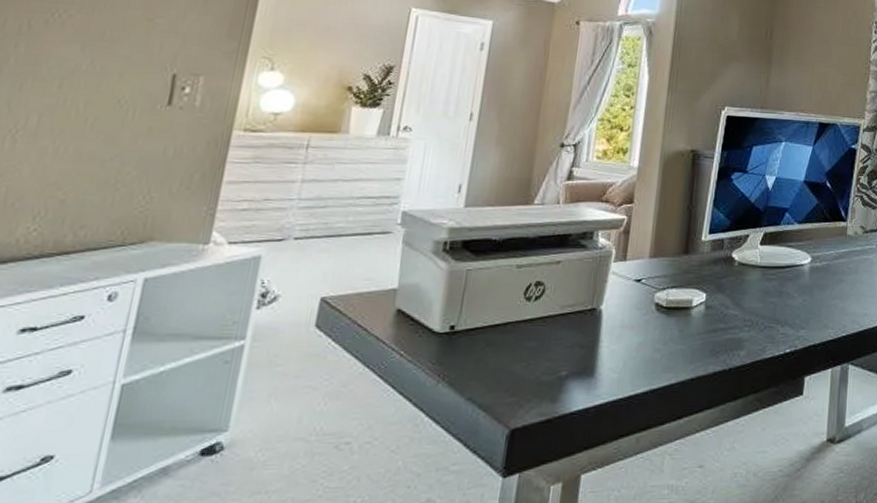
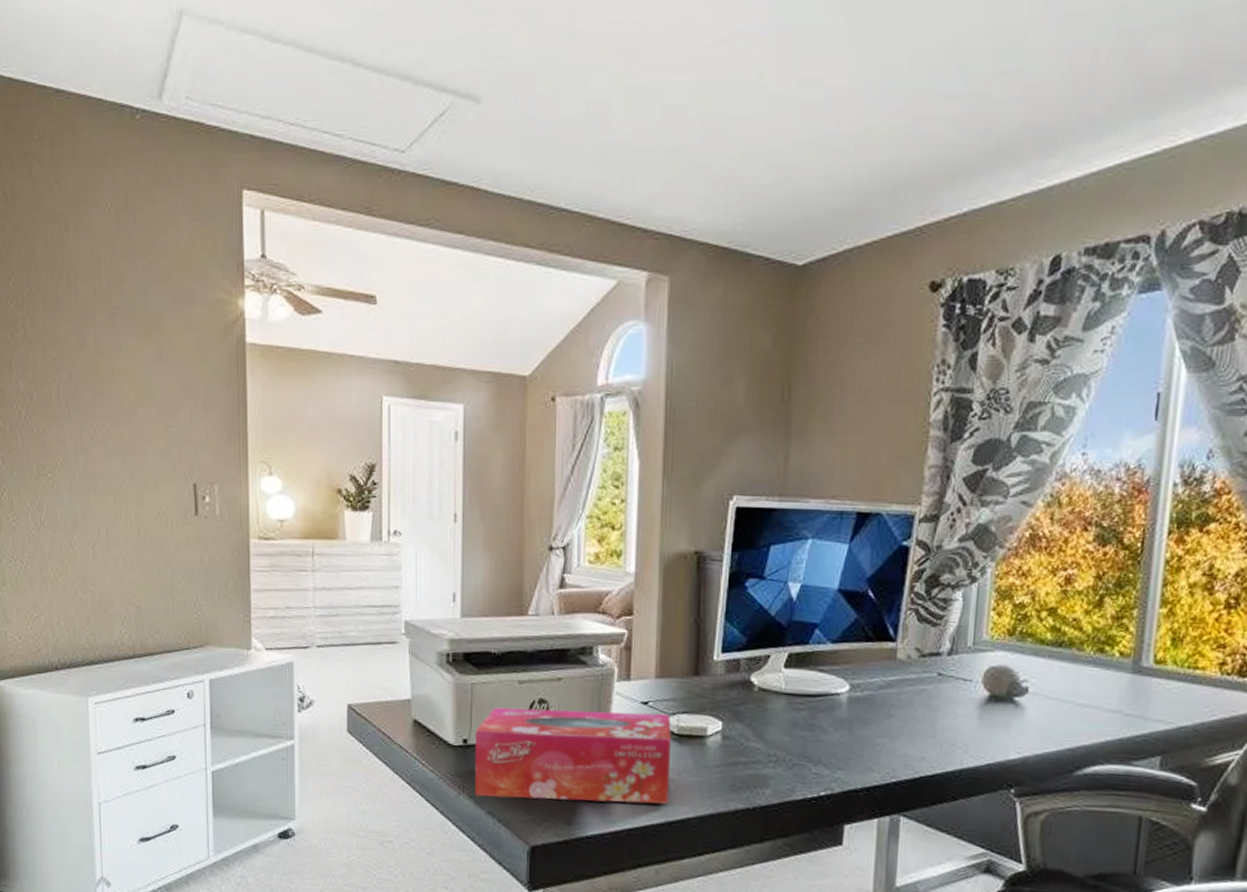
tissue box: none [456,289,661,383] -> present [475,707,671,804]

